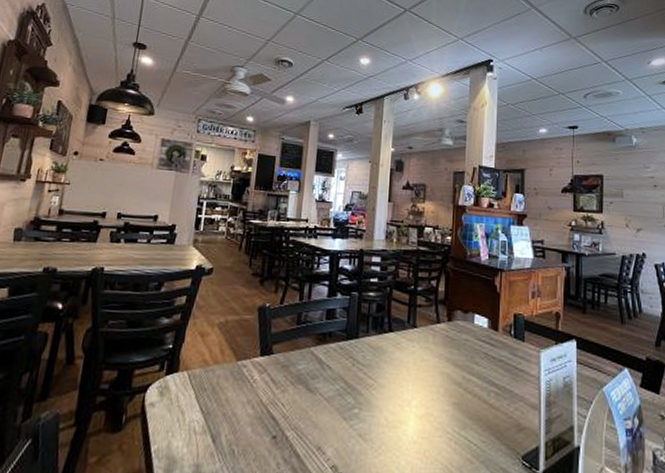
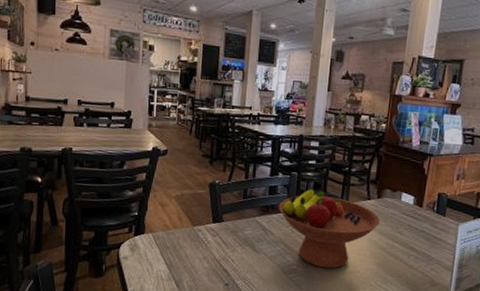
fruit bowl: none [336,311,452,411] -> present [278,189,380,269]

